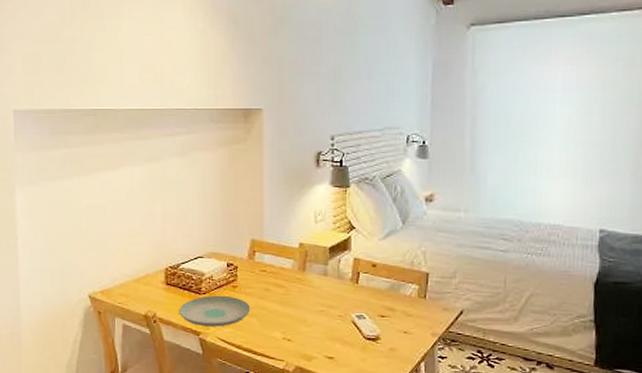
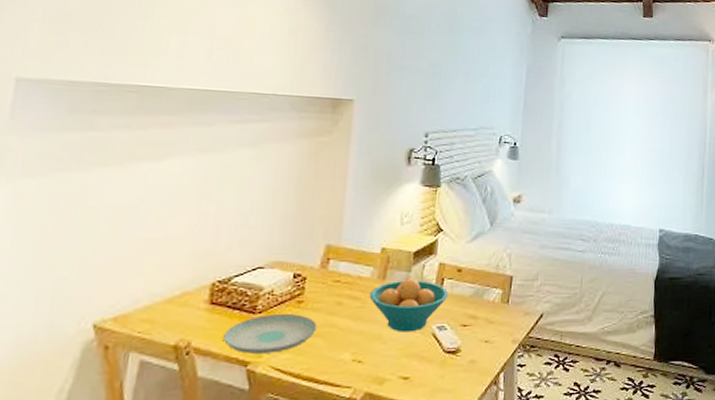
fruit bowl: none [292,271,365,319] -> present [369,278,449,333]

